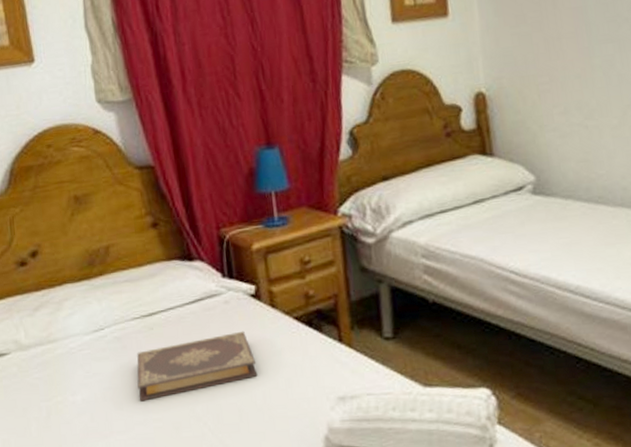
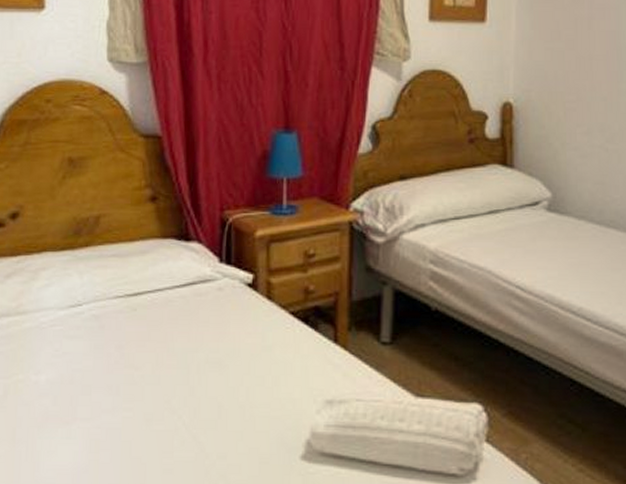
book: present [137,331,258,402] -> none [110,321,244,388]

